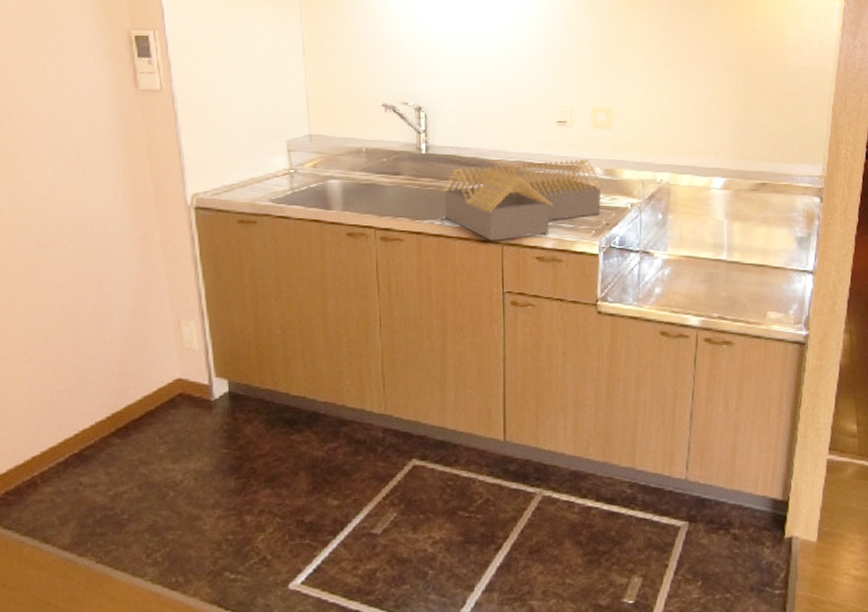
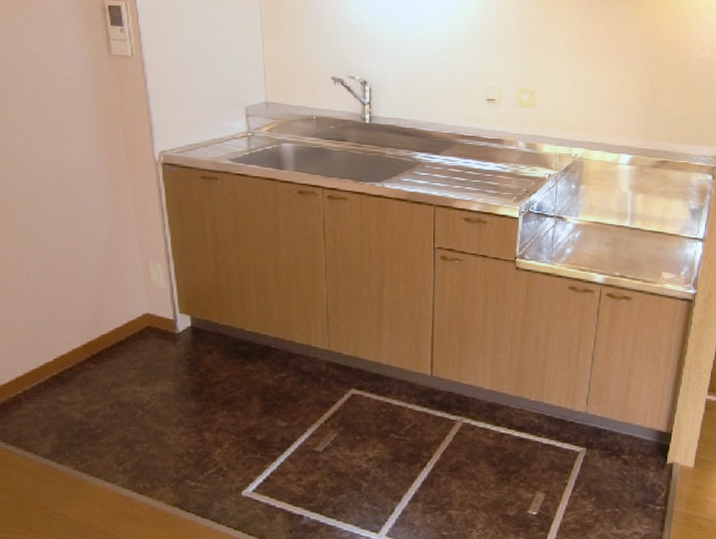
architectural model: present [442,158,604,241] -> none [383,133,526,203]

